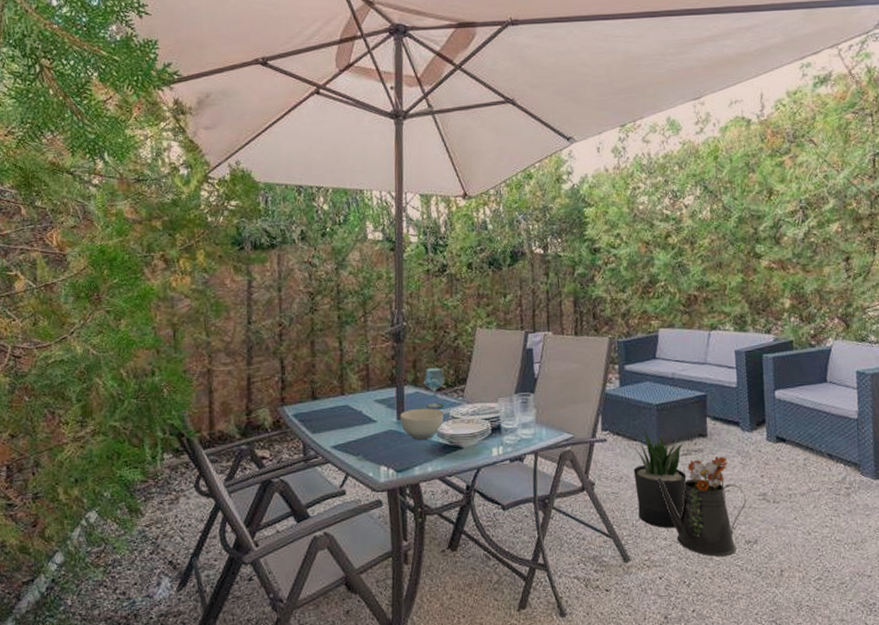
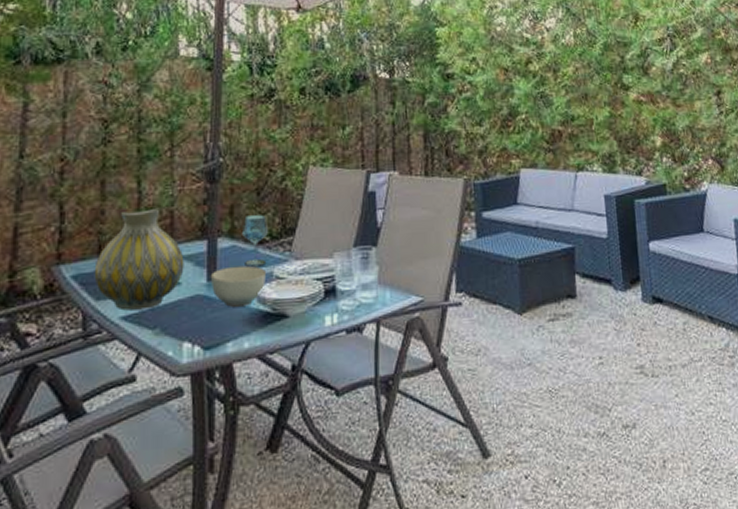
pitcher: none [309,363,379,441] -> present [94,209,184,311]
planter: present [633,430,687,528] -> none [493,290,555,413]
watering can: present [658,456,747,557] -> none [521,321,623,447]

